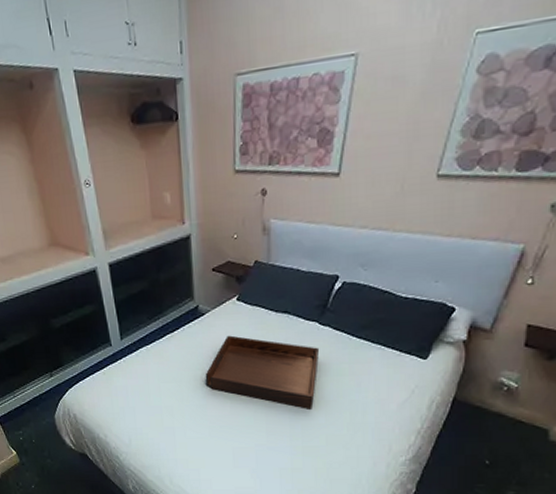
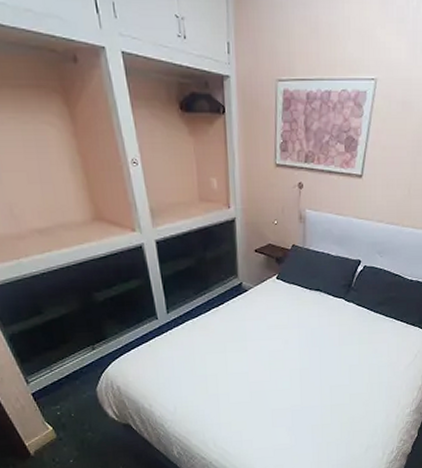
serving tray: present [205,335,320,409] -> none [247,310,345,373]

